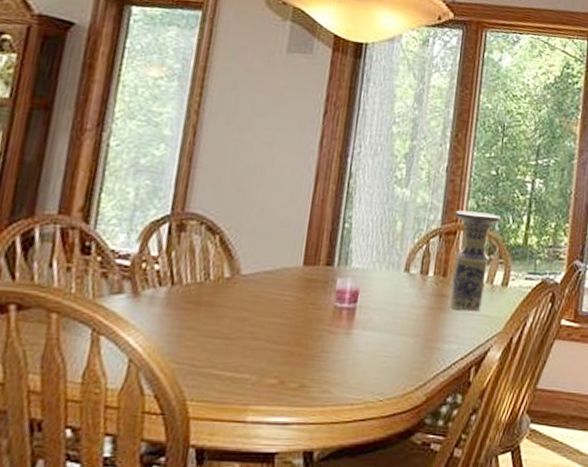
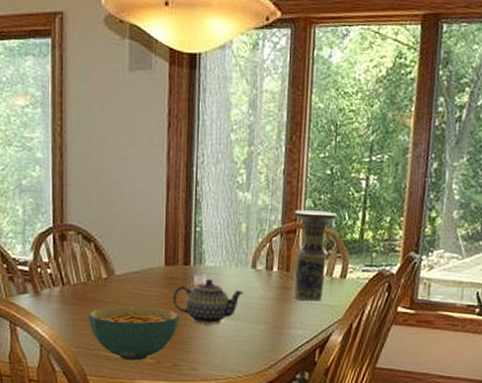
cereal bowl: none [198,312,314,381] -> present [88,305,179,361]
teapot: none [308,283,394,336] -> present [173,279,244,324]

